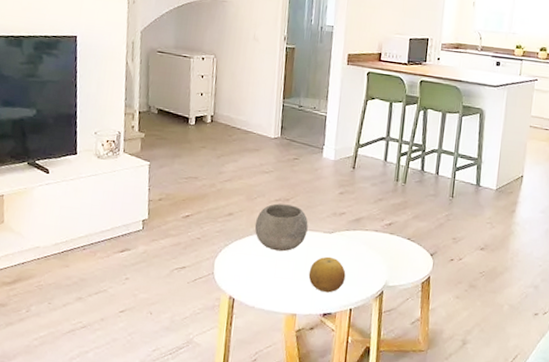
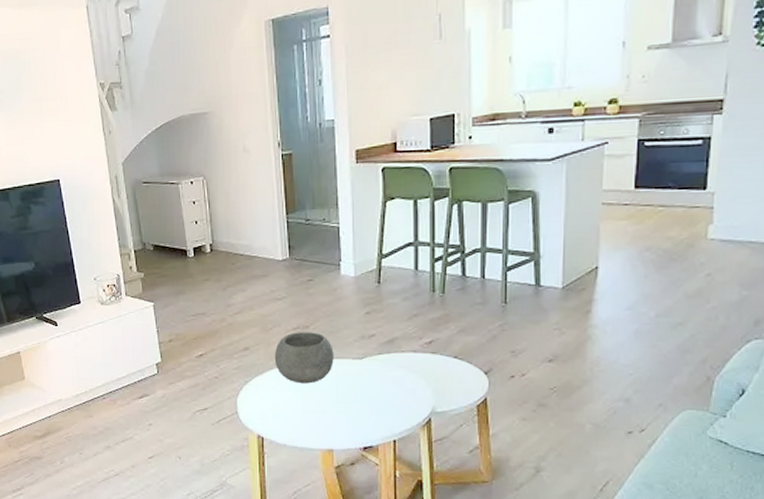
fruit: present [308,256,346,293] -> none [341,385,384,425]

